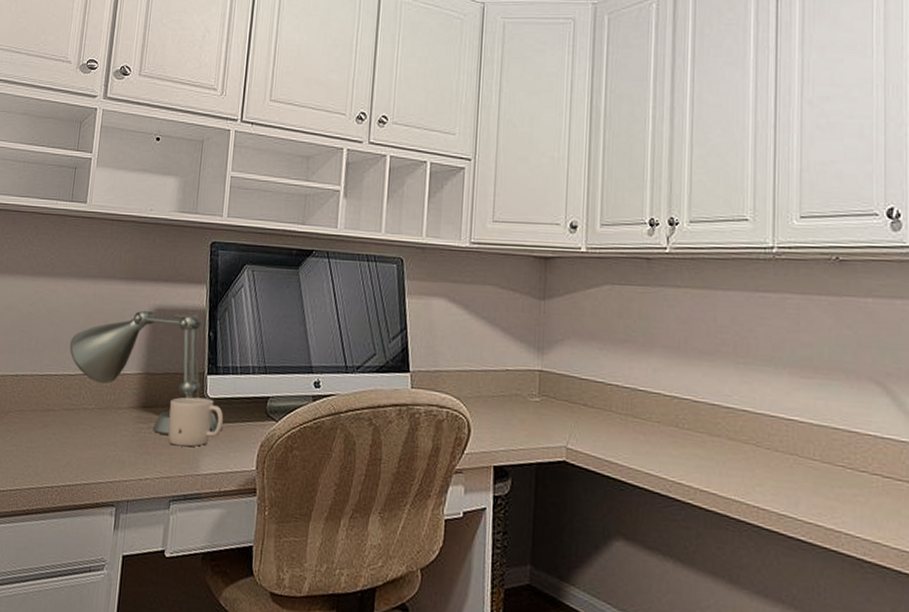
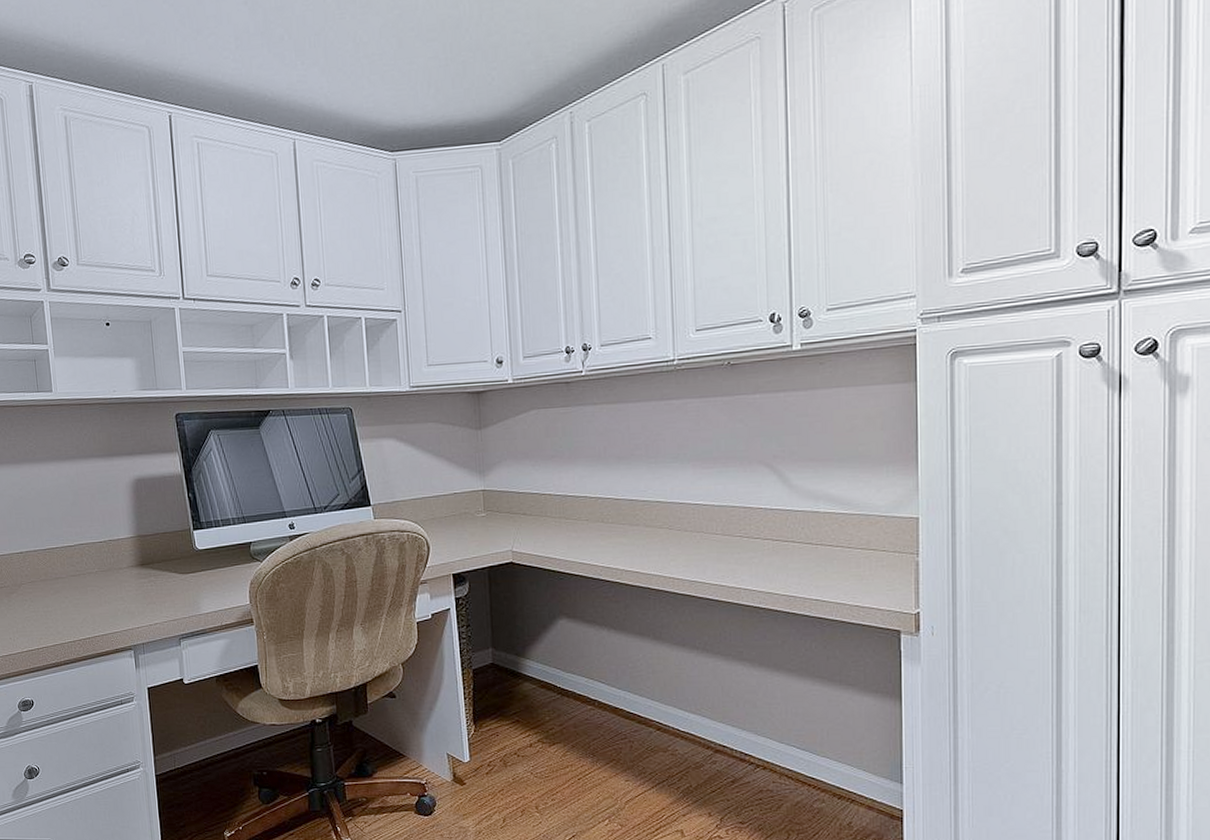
desk lamp: present [70,310,223,434] -> none [64,479,215,585]
mug: present [167,397,224,447] -> none [164,550,215,593]

